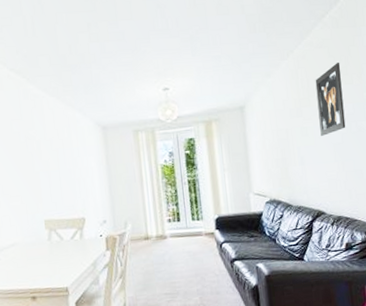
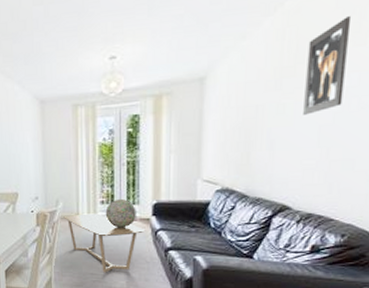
coffee table: none [133,232,210,291] -> present [63,213,144,273]
decorative sphere: none [173,215,202,245] -> present [105,198,136,228]

